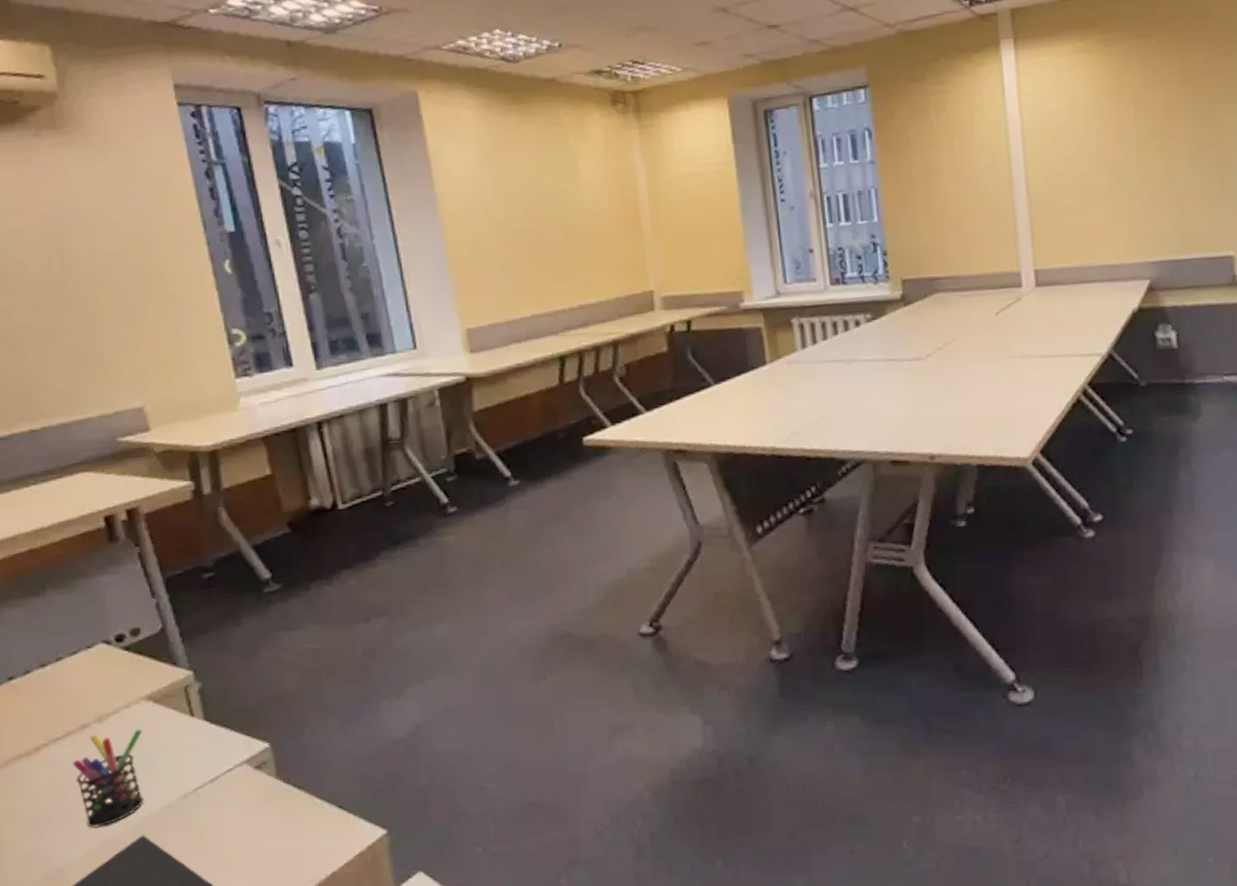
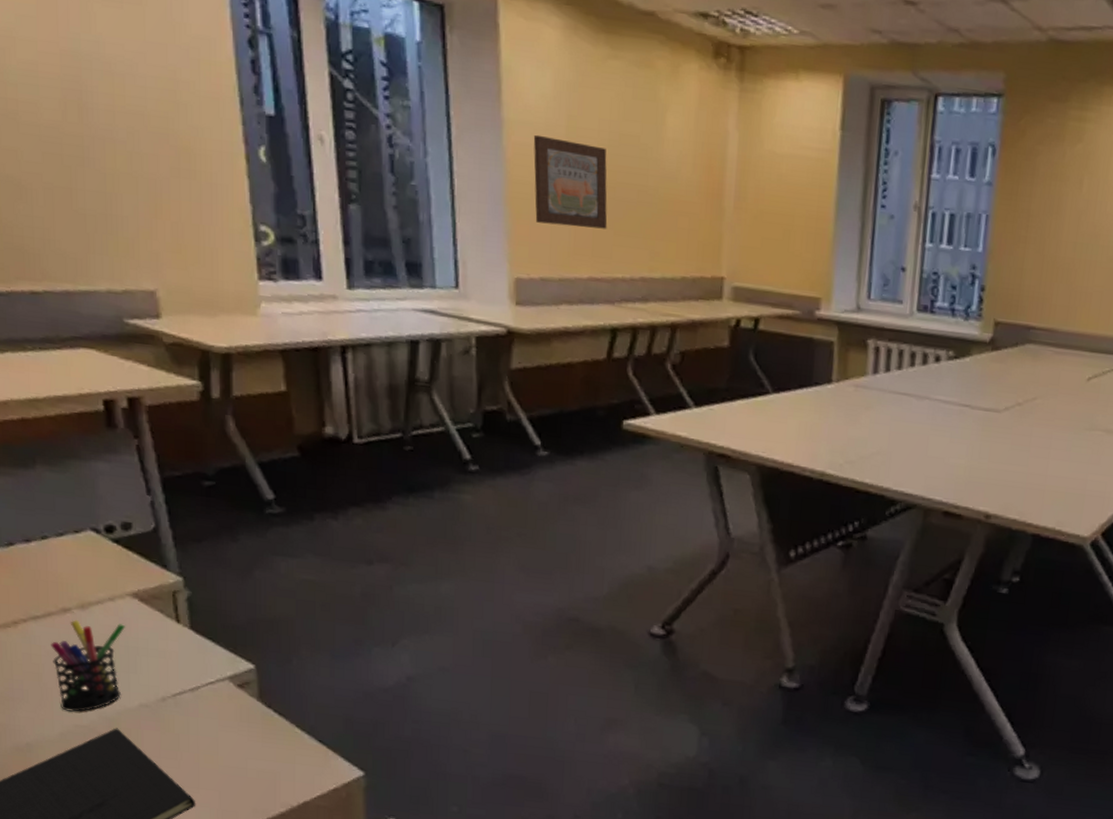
wall art: none [465,200,542,277] -> present [533,134,608,229]

